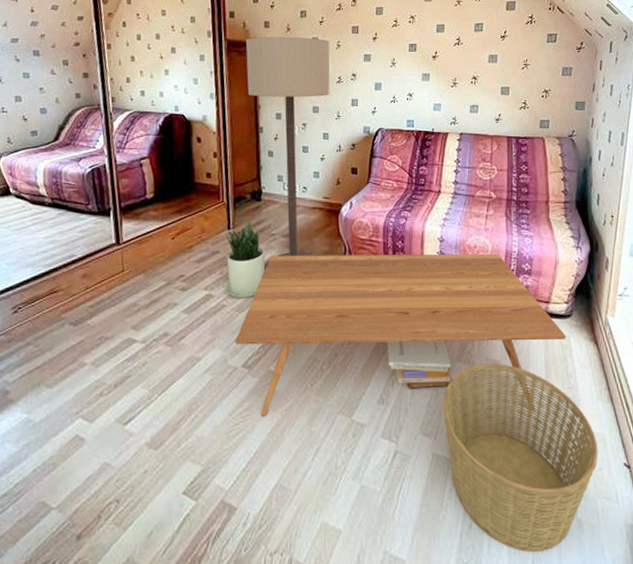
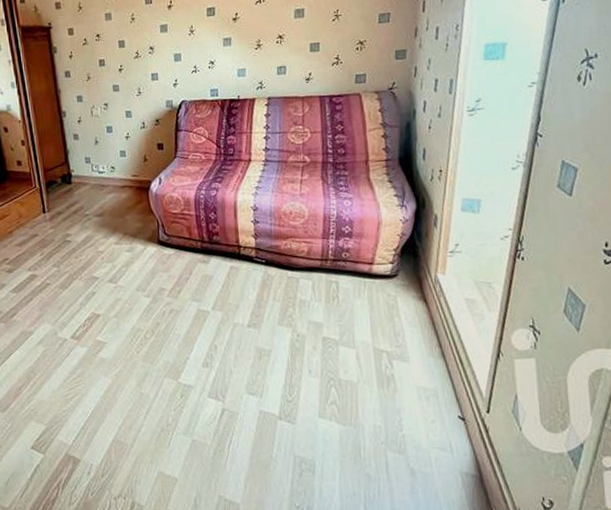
planter: present [224,222,266,298] -> none [41,204,83,277]
coffee table: present [235,253,566,416] -> none [62,218,393,381]
floor lamp: present [245,37,330,270] -> none [39,14,130,249]
books: present [387,340,452,389] -> none [207,306,275,353]
basket: present [442,364,598,552] -> none [266,325,430,497]

